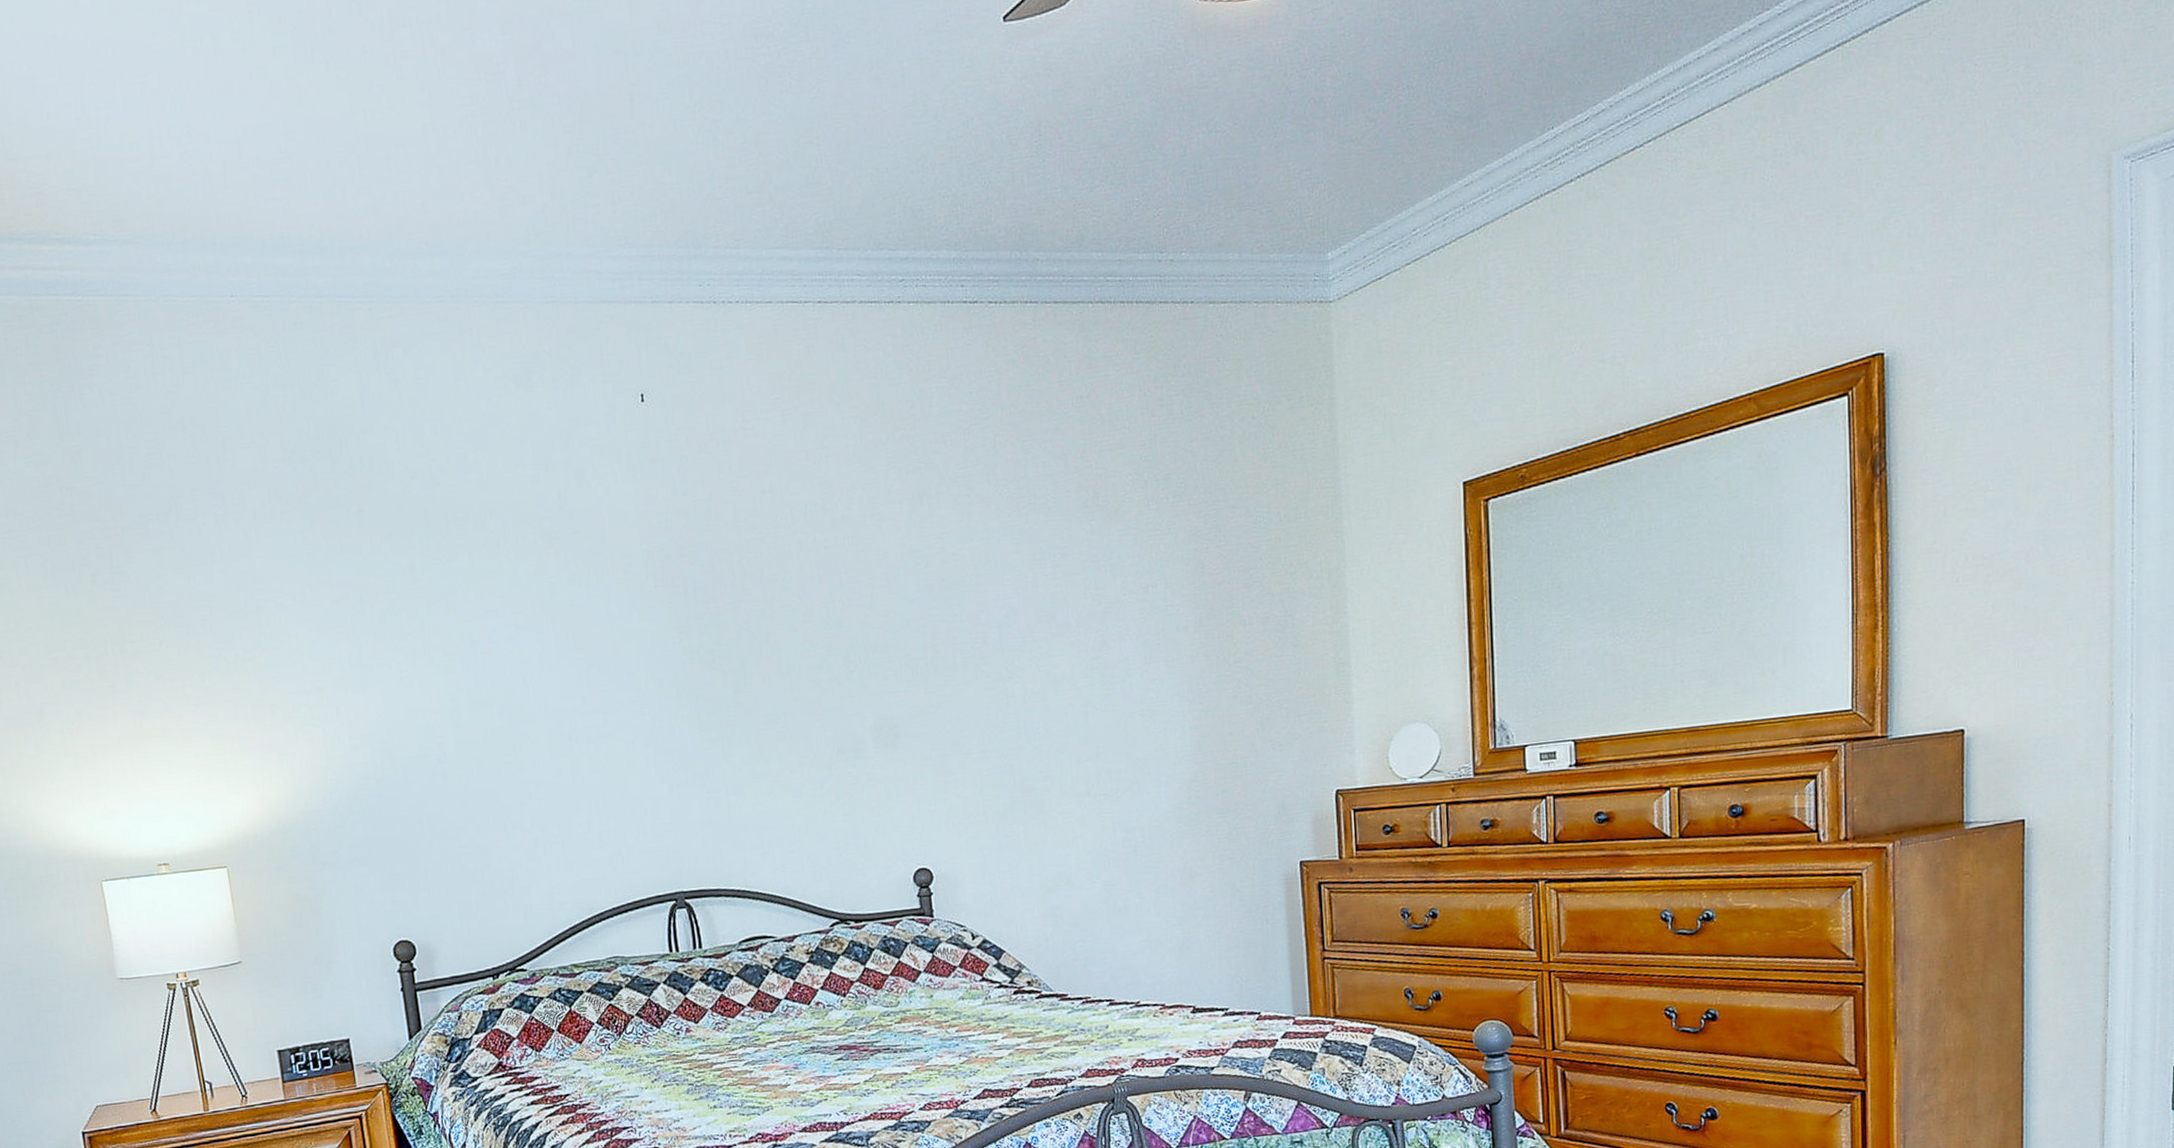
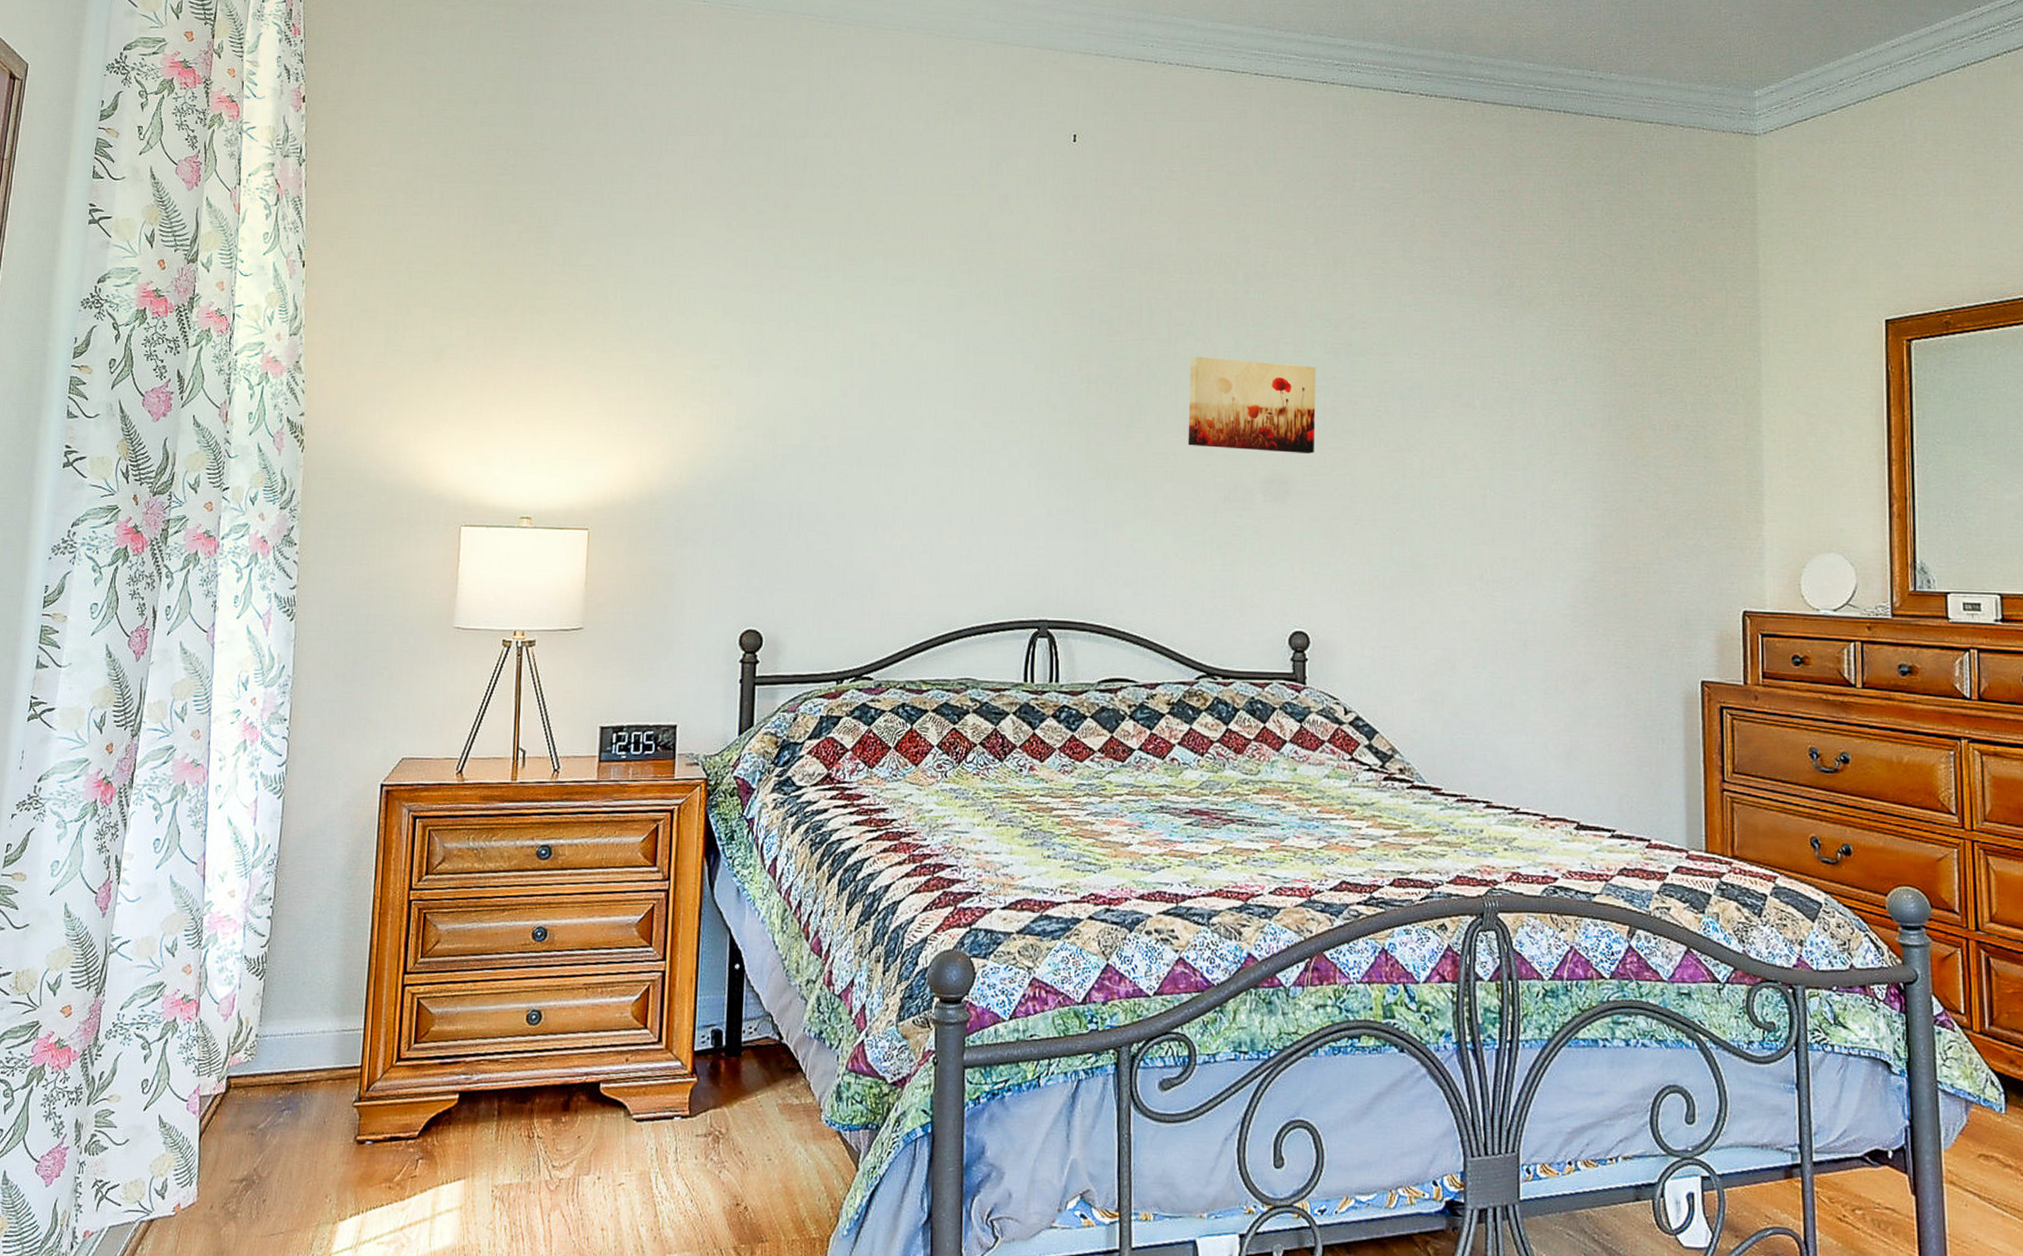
wall art: none [788,606,919,703] -> present [1188,356,1316,453]

